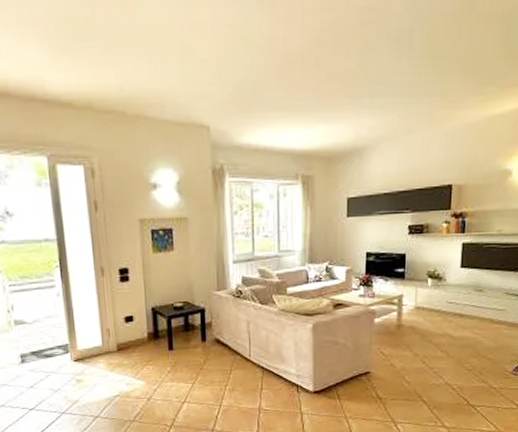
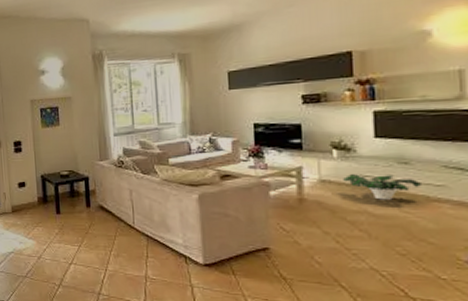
potted plant: none [434,301,489,324] -> present [343,174,421,200]

